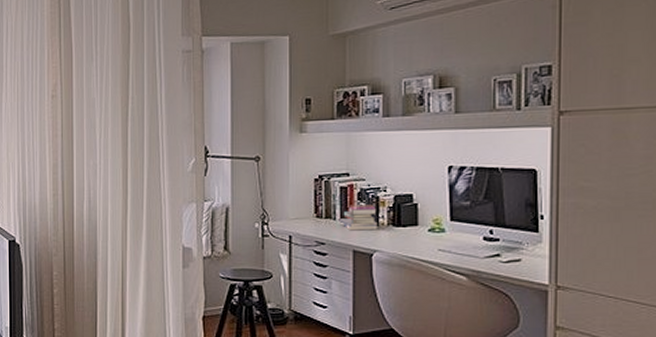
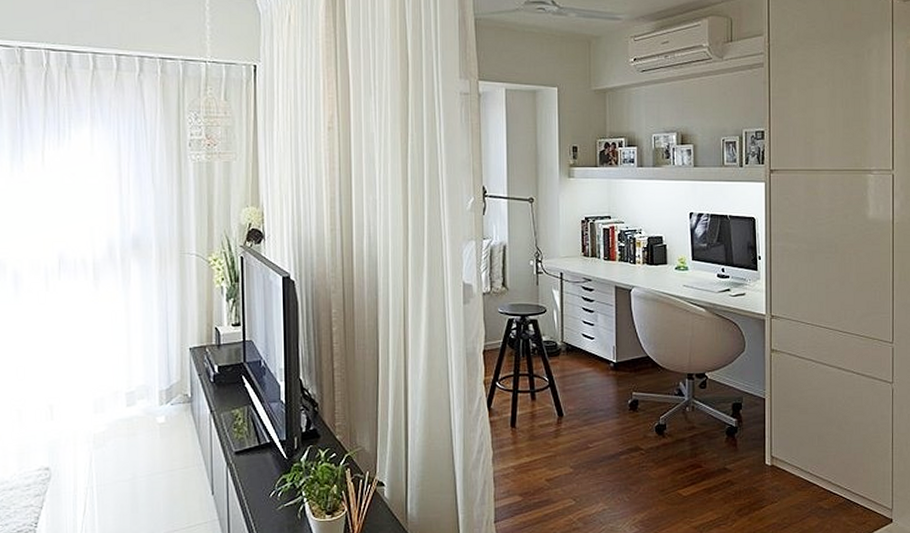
books: present [339,204,377,231] -> none [603,245,634,269]

